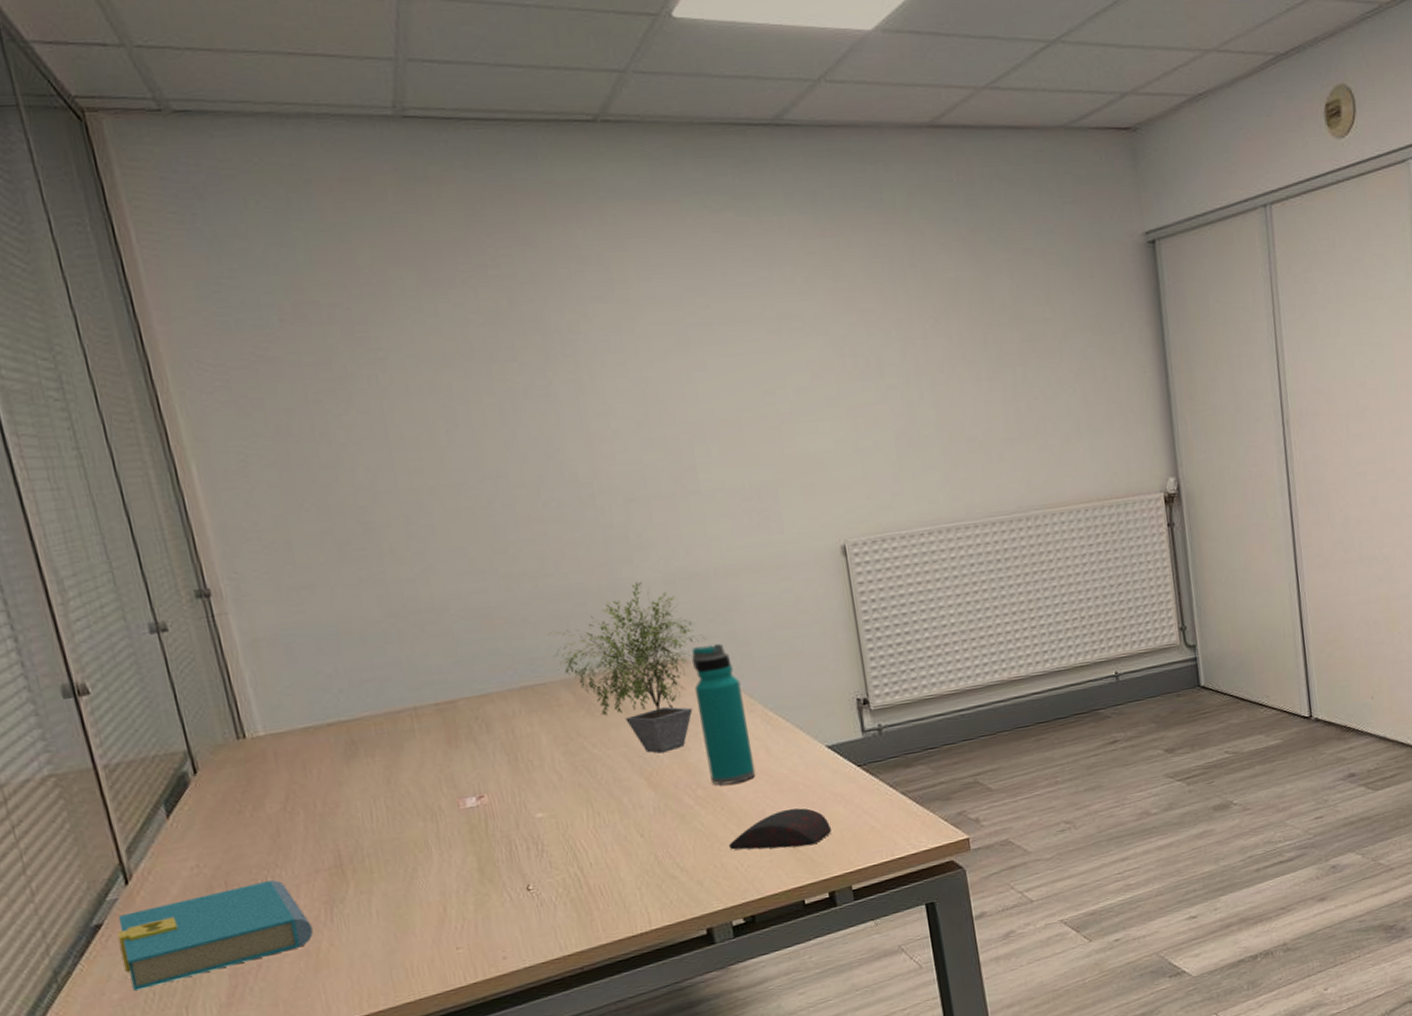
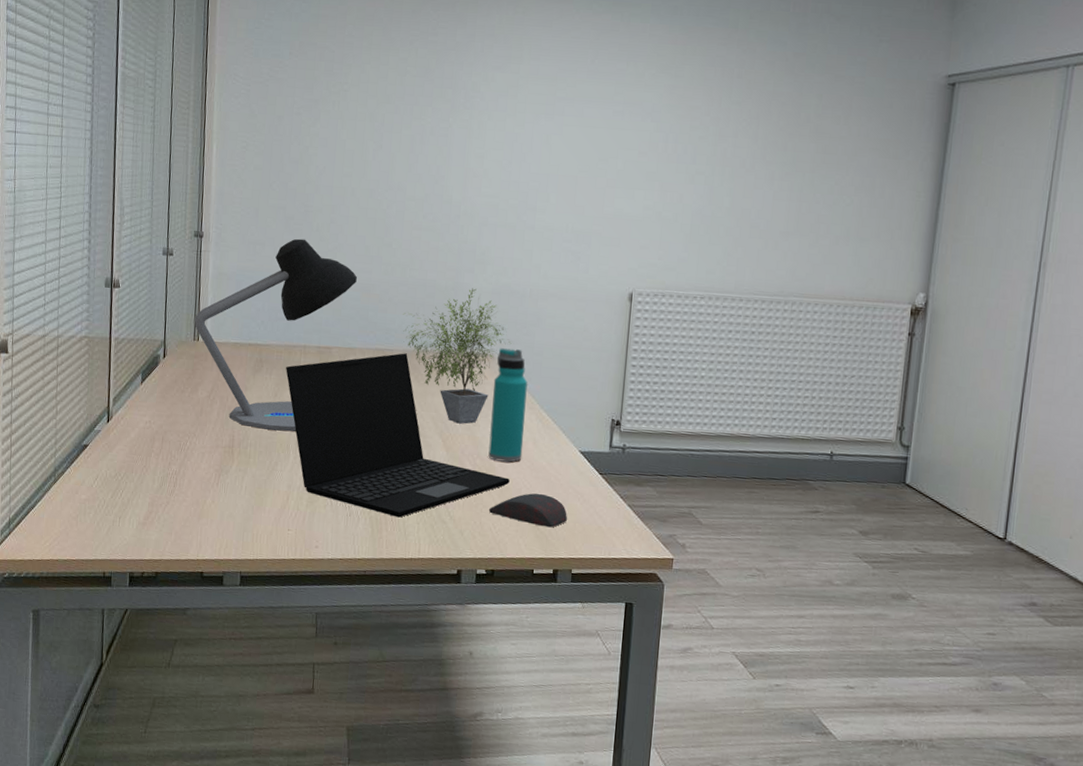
book: present [117,879,313,991] -> none [93,442,205,498]
desk lamp: none [230,567,470,834] -> present [194,238,358,432]
laptop: none [394,683,747,894] -> present [286,353,510,518]

